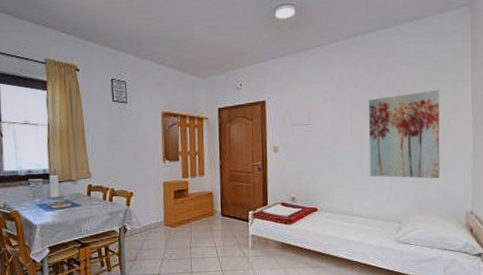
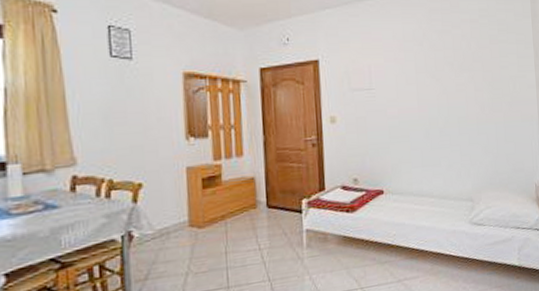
wall art: present [368,89,440,179] -> none [434,51,509,150]

